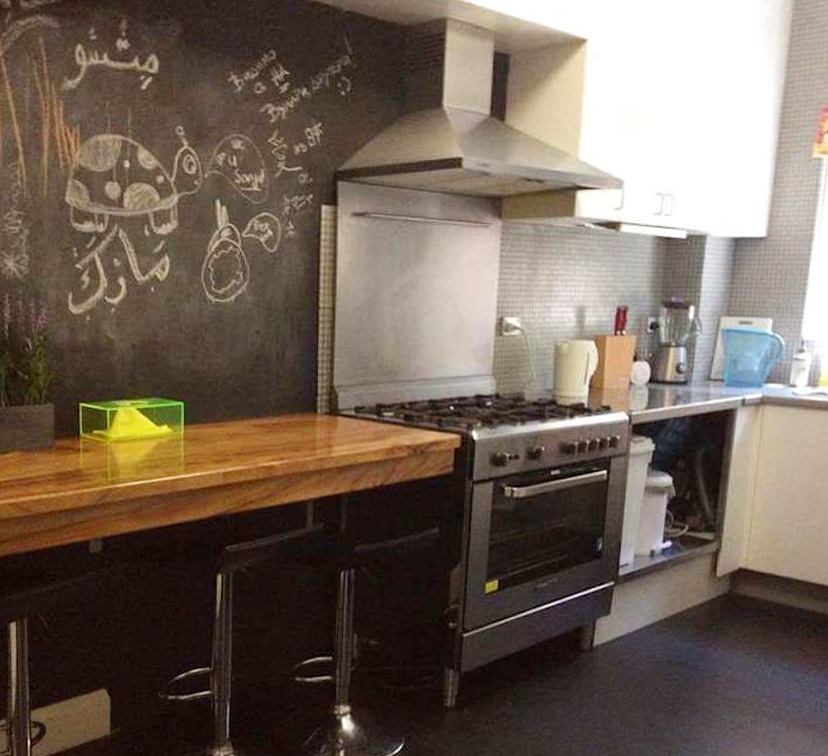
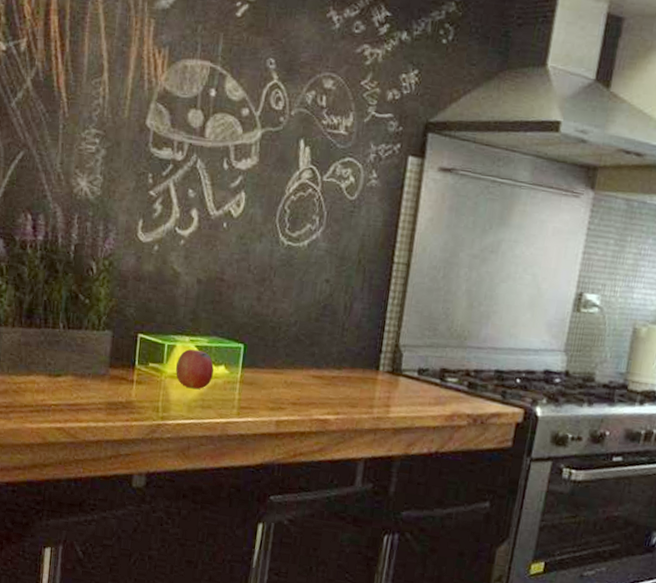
fruit: none [119,413,158,451] -> present [175,349,214,389]

